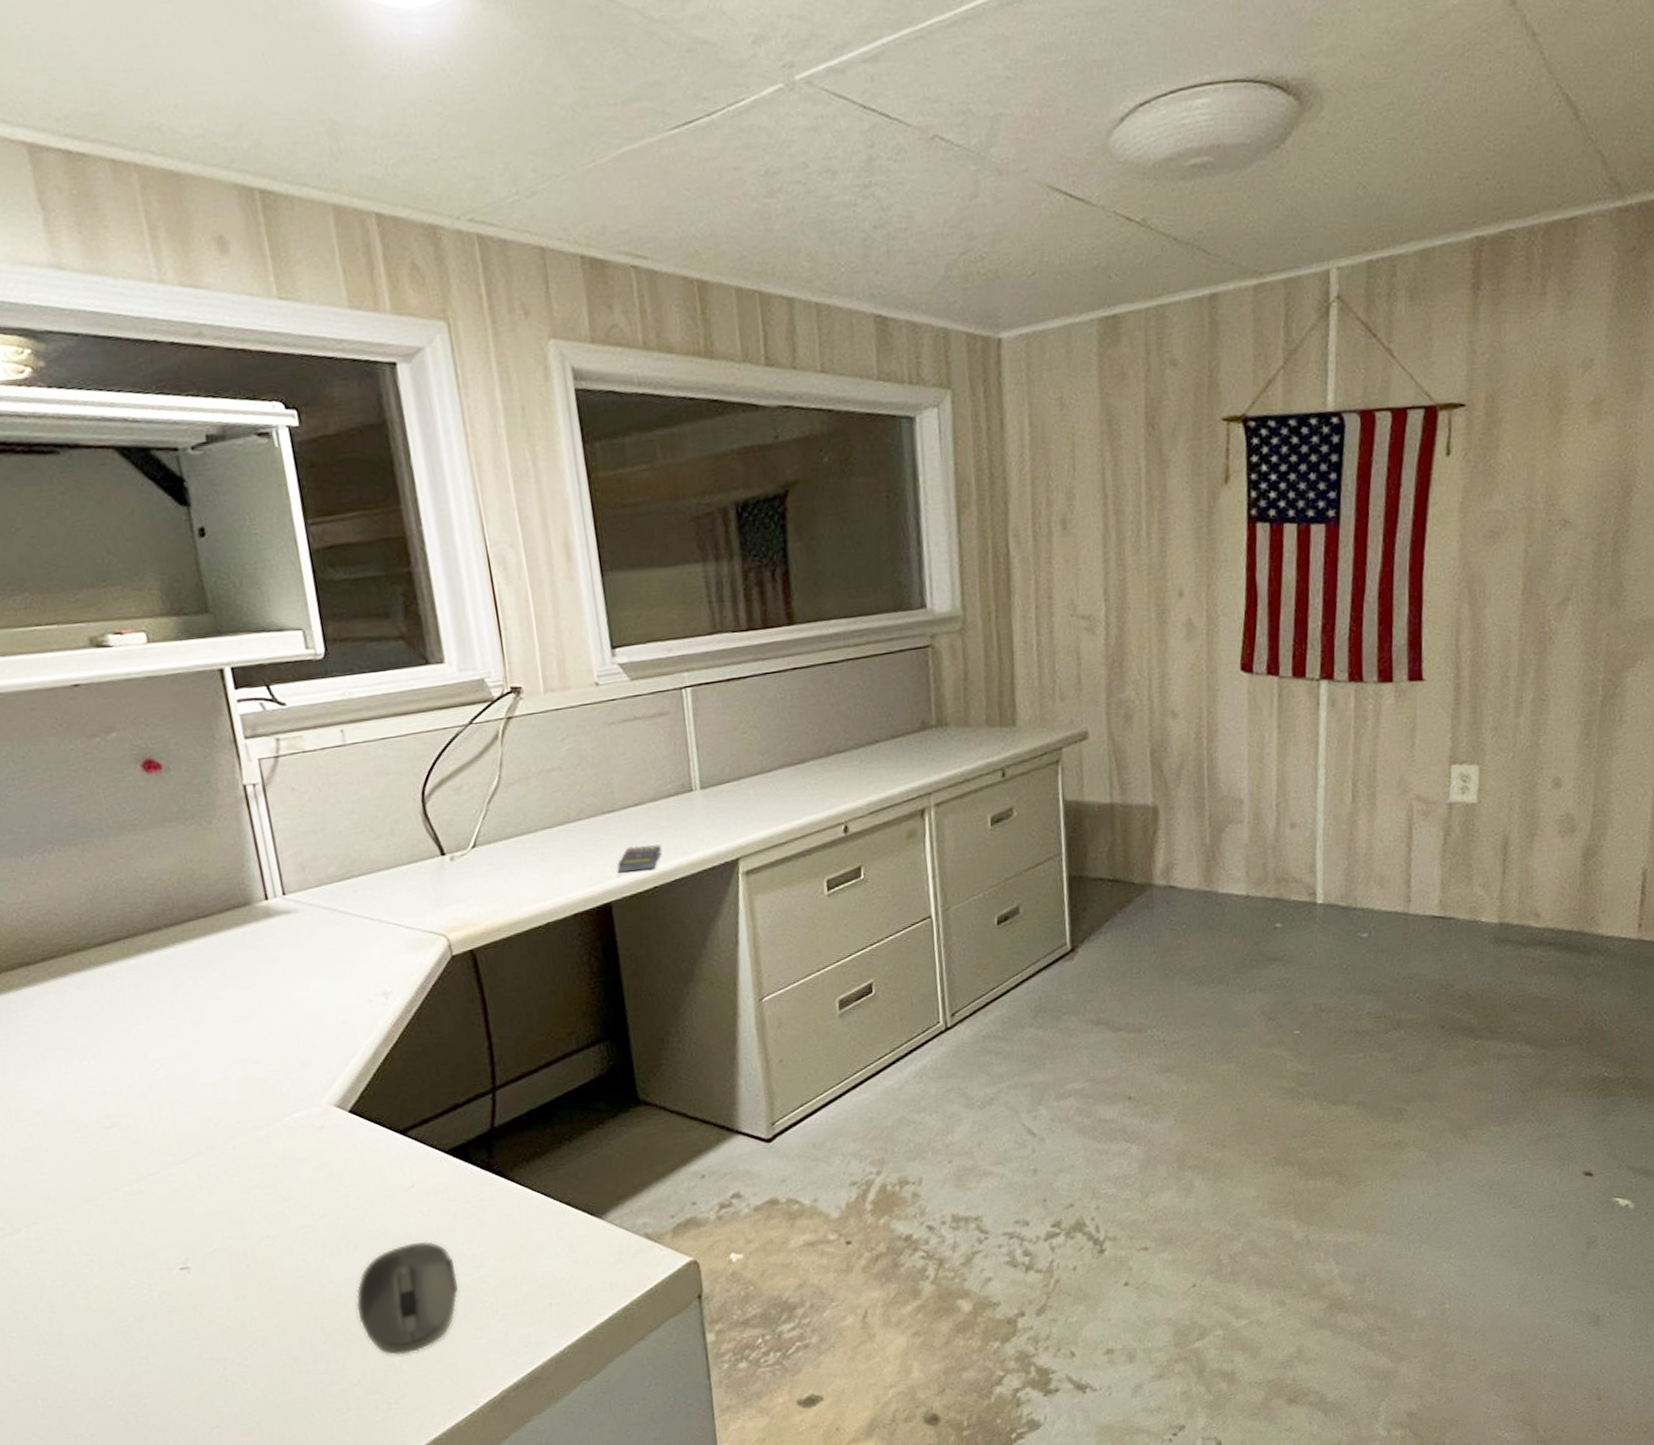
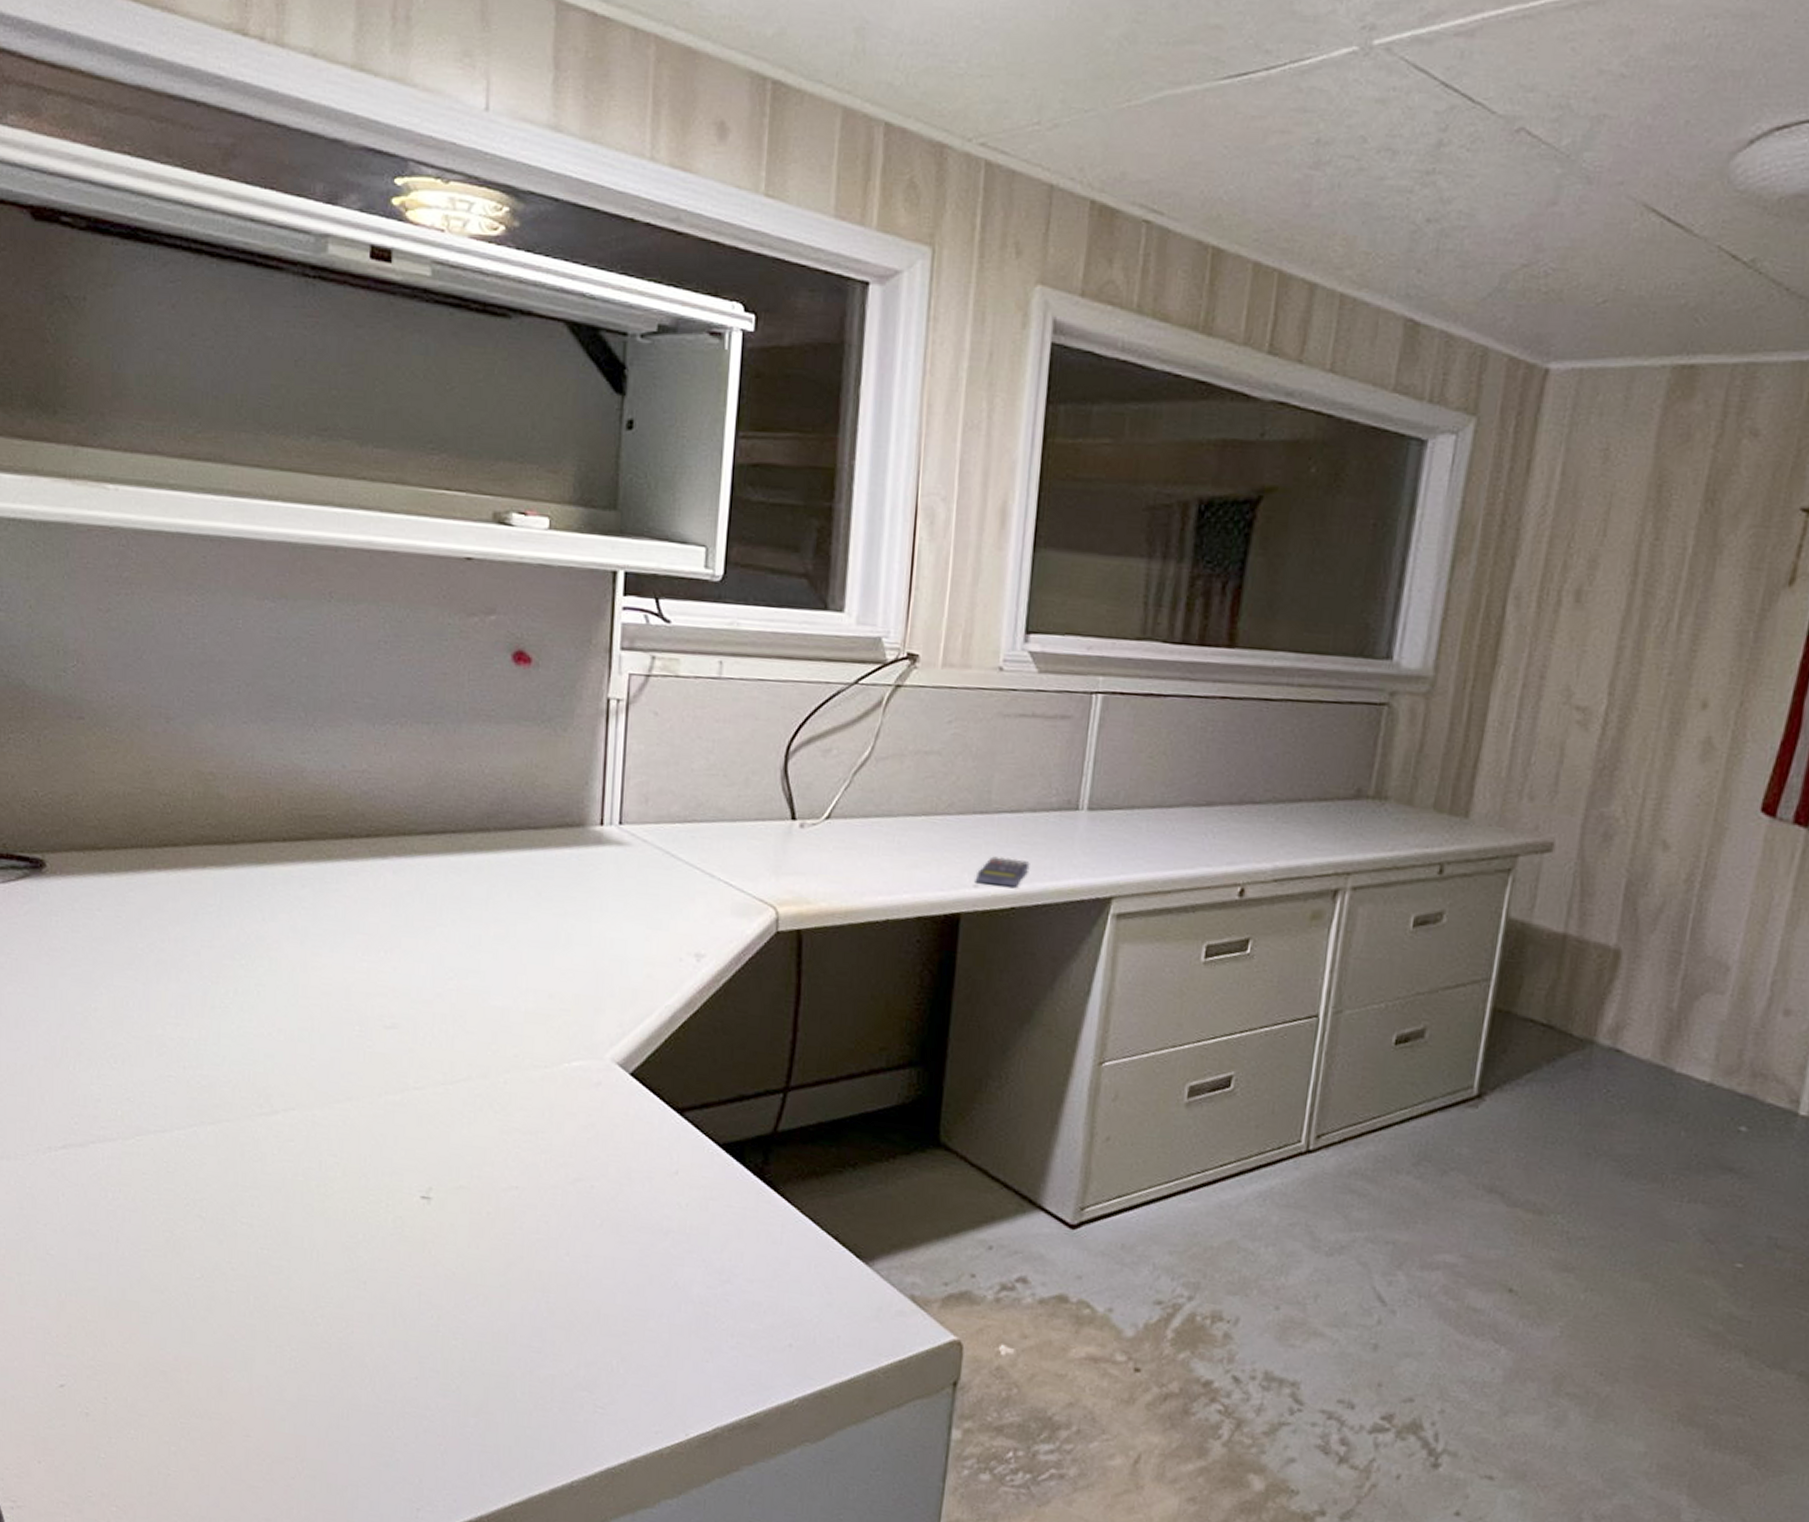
computer mouse: present [356,1241,459,1355] -> none [587,1234,700,1357]

